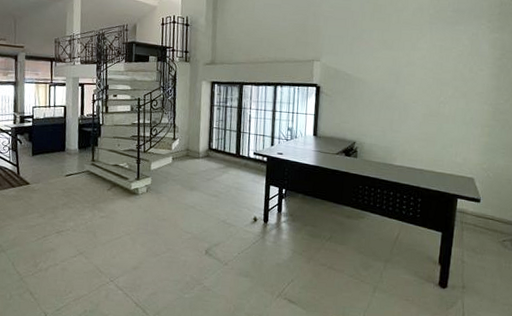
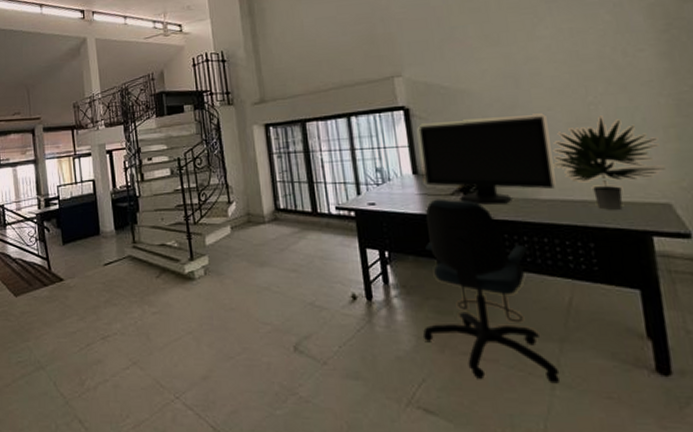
office chair: none [297,156,381,289] -> present [422,199,560,384]
monitor: none [321,101,410,165] -> present [419,116,555,205]
plant: none [409,113,476,178] -> present [554,117,665,210]

